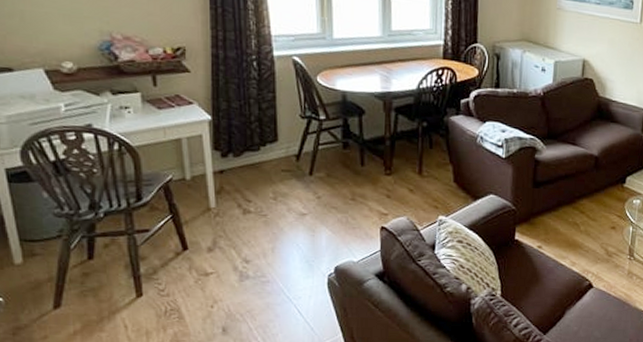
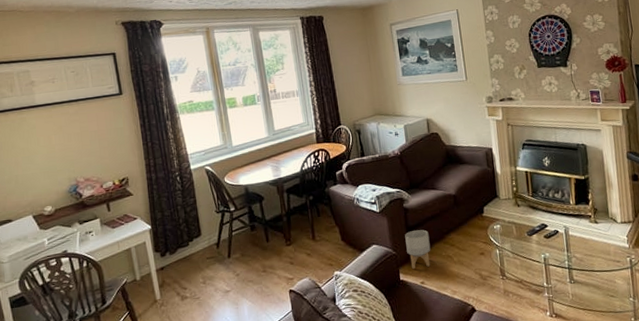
planter: none [528,187,558,231] -> present [405,230,431,269]

